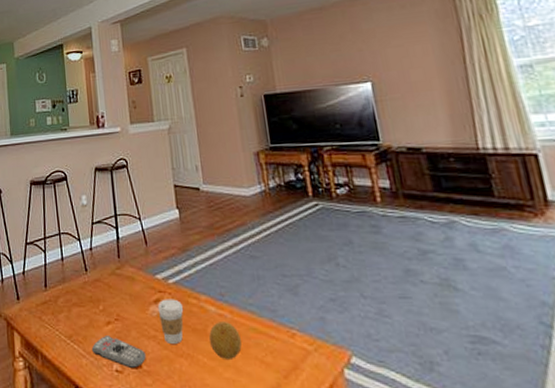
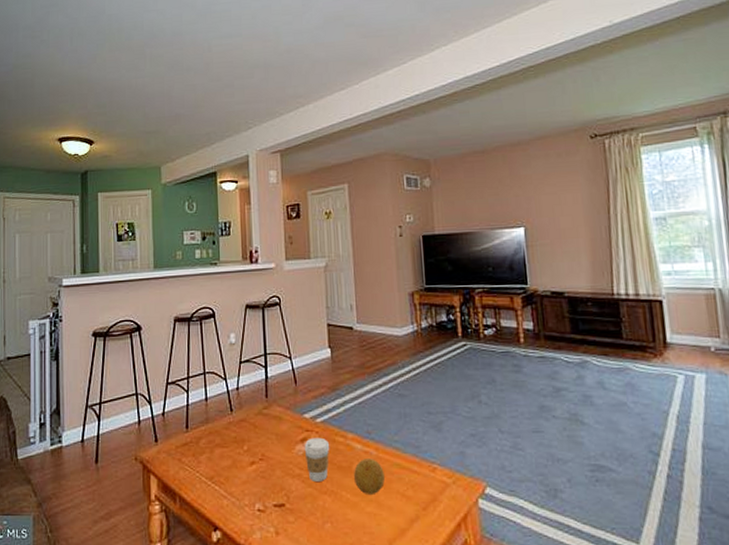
remote control: present [91,336,146,368] -> none [233,476,290,506]

